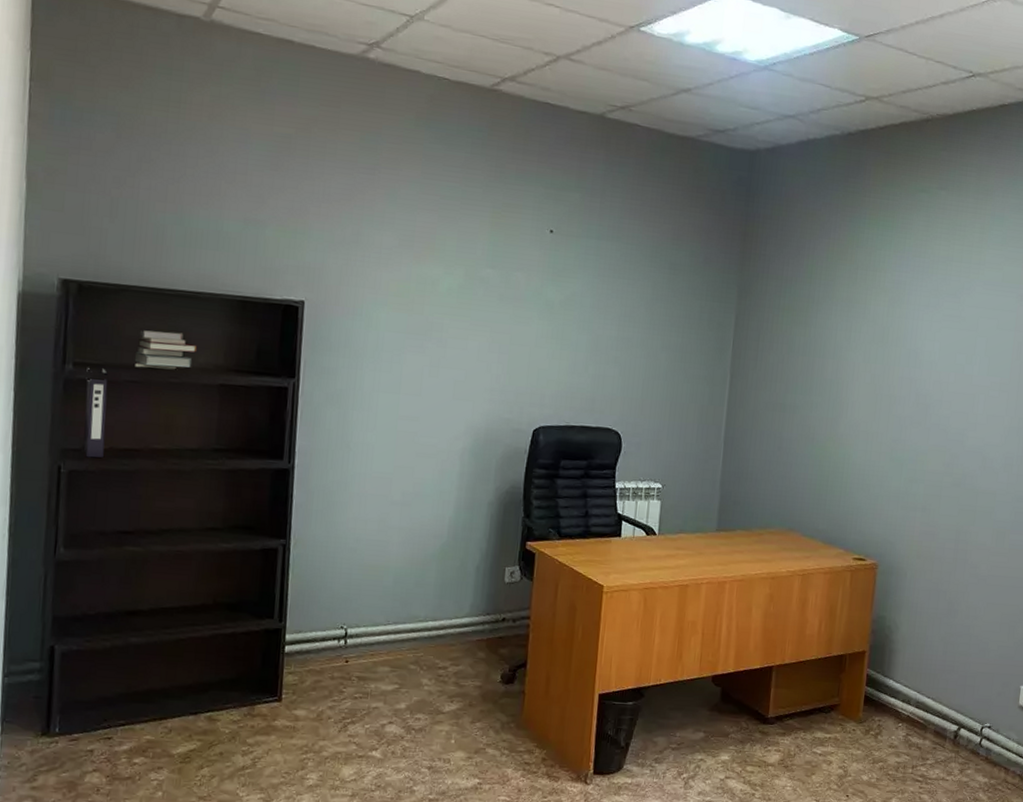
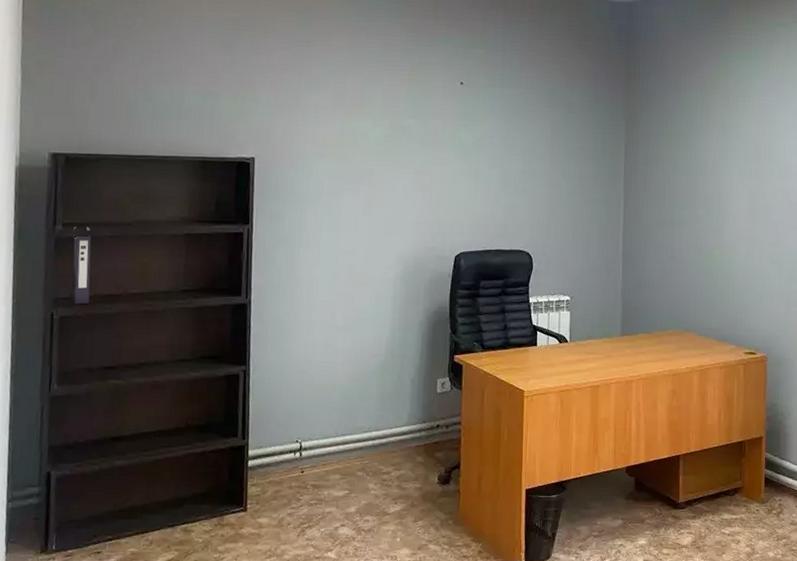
books: present [134,328,198,370] -> none [113,190,166,224]

